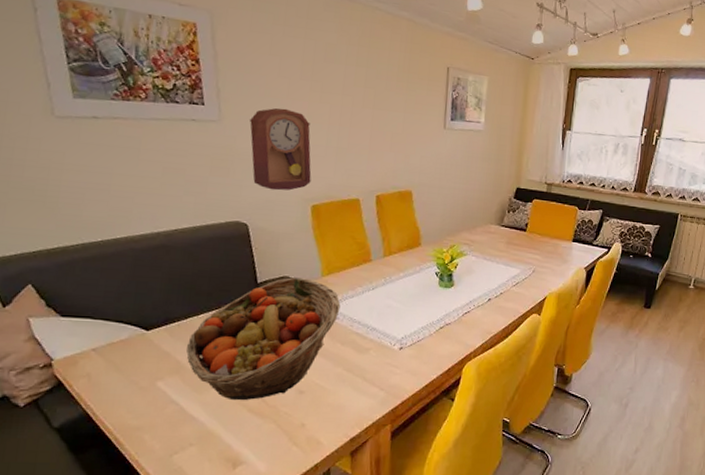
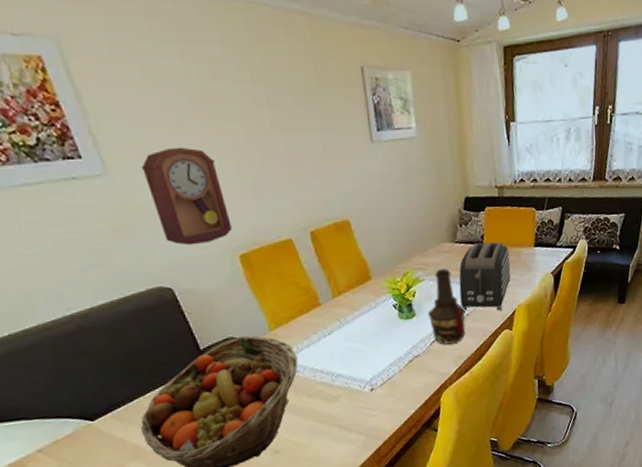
bottle: none [465,247,500,319] -> present [427,268,466,345]
toaster: none [496,229,549,295] -> present [459,242,511,311]

